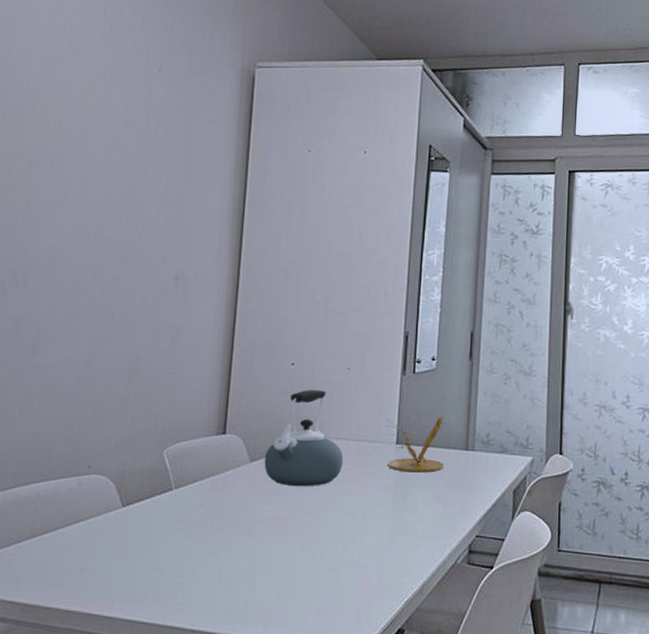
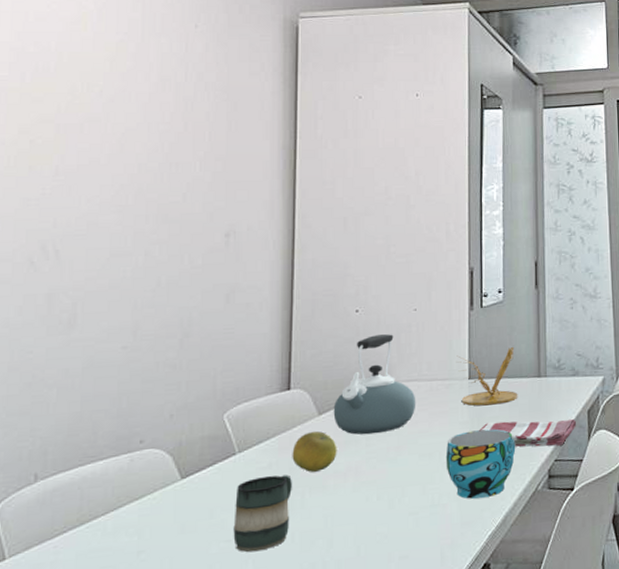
mug: none [165,515,222,585] -> present [233,475,292,552]
fruit: none [223,476,266,516] -> present [292,431,337,472]
cup: none [368,496,438,564] -> present [445,429,516,499]
dish towel: none [403,490,501,522] -> present [479,418,576,447]

